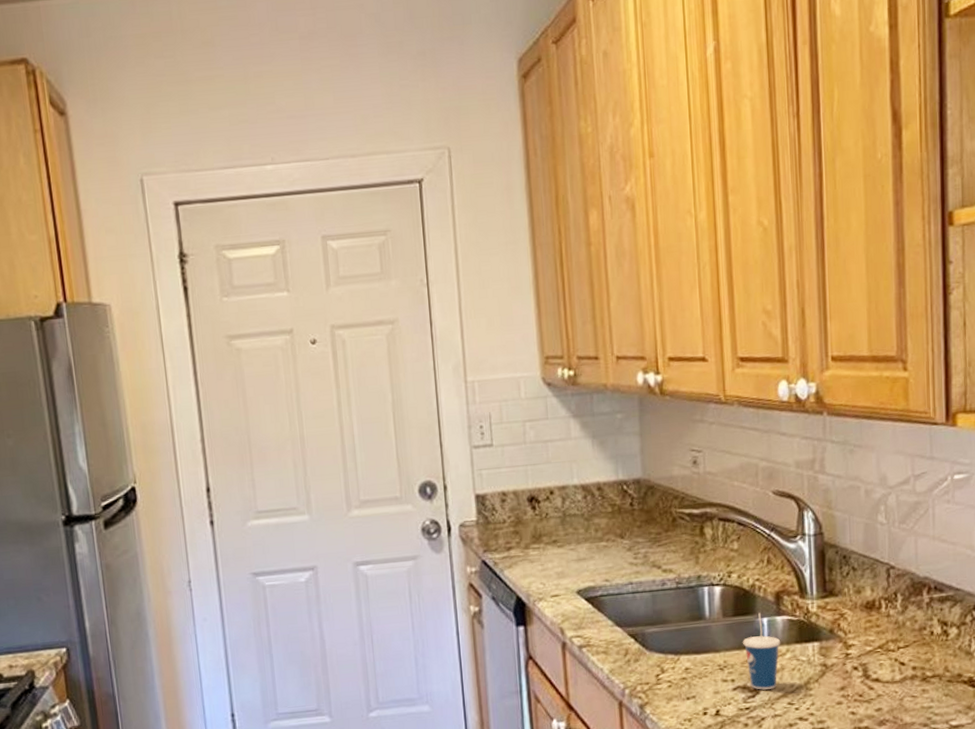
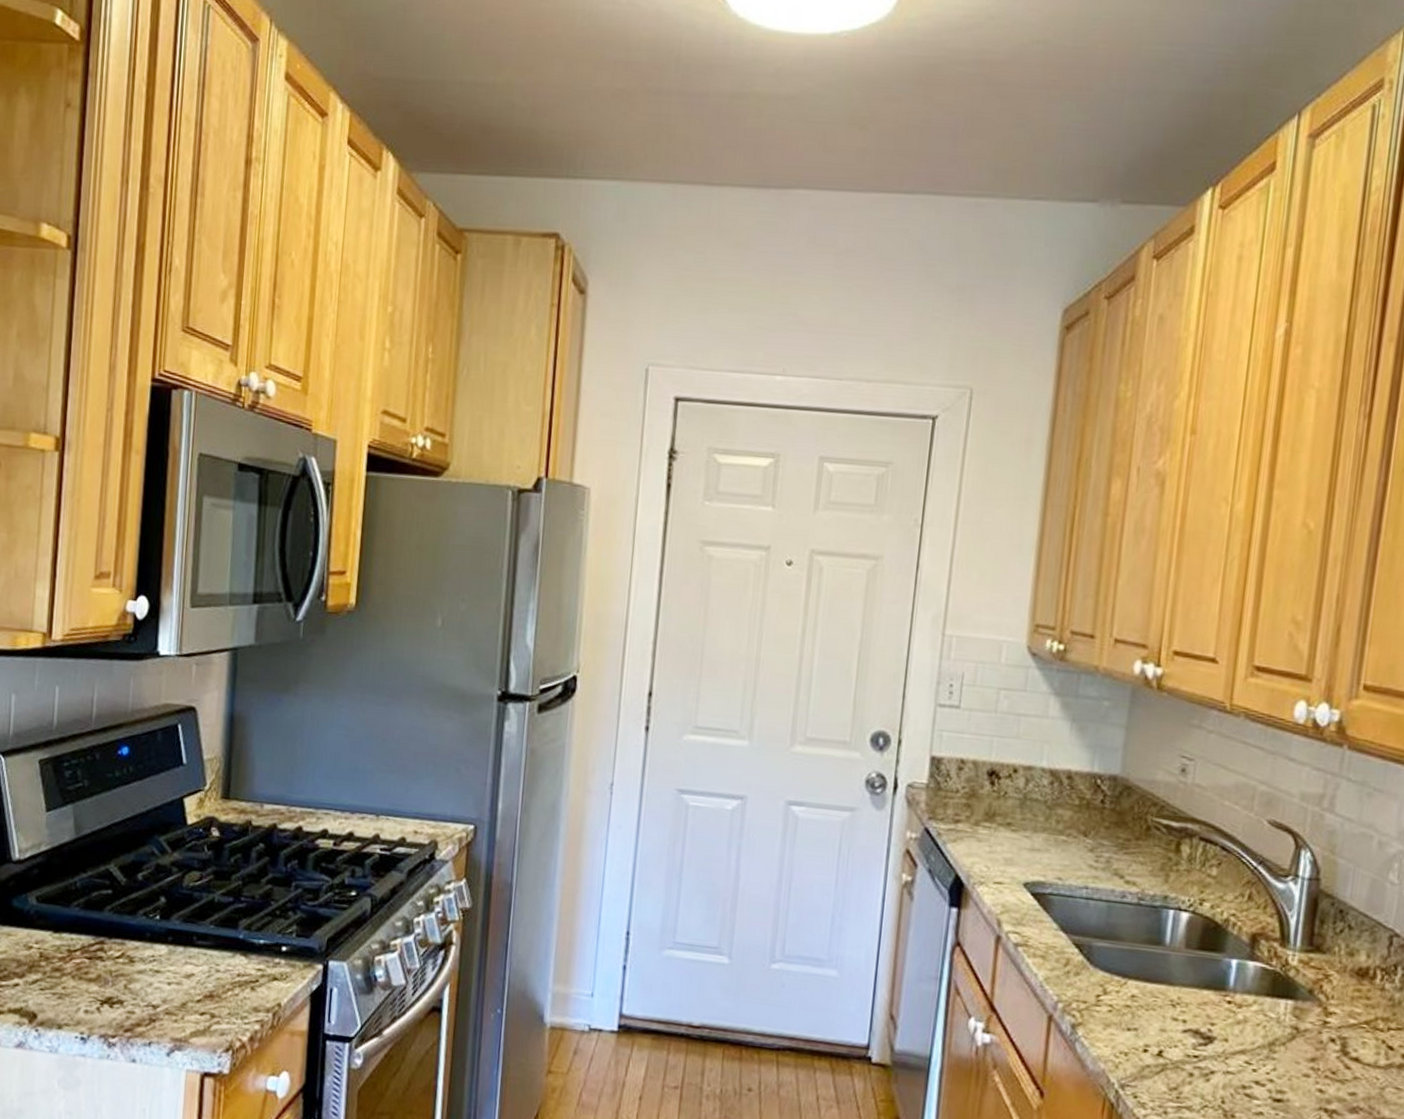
cup: present [743,613,781,690] -> none [1203,952,1249,1041]

